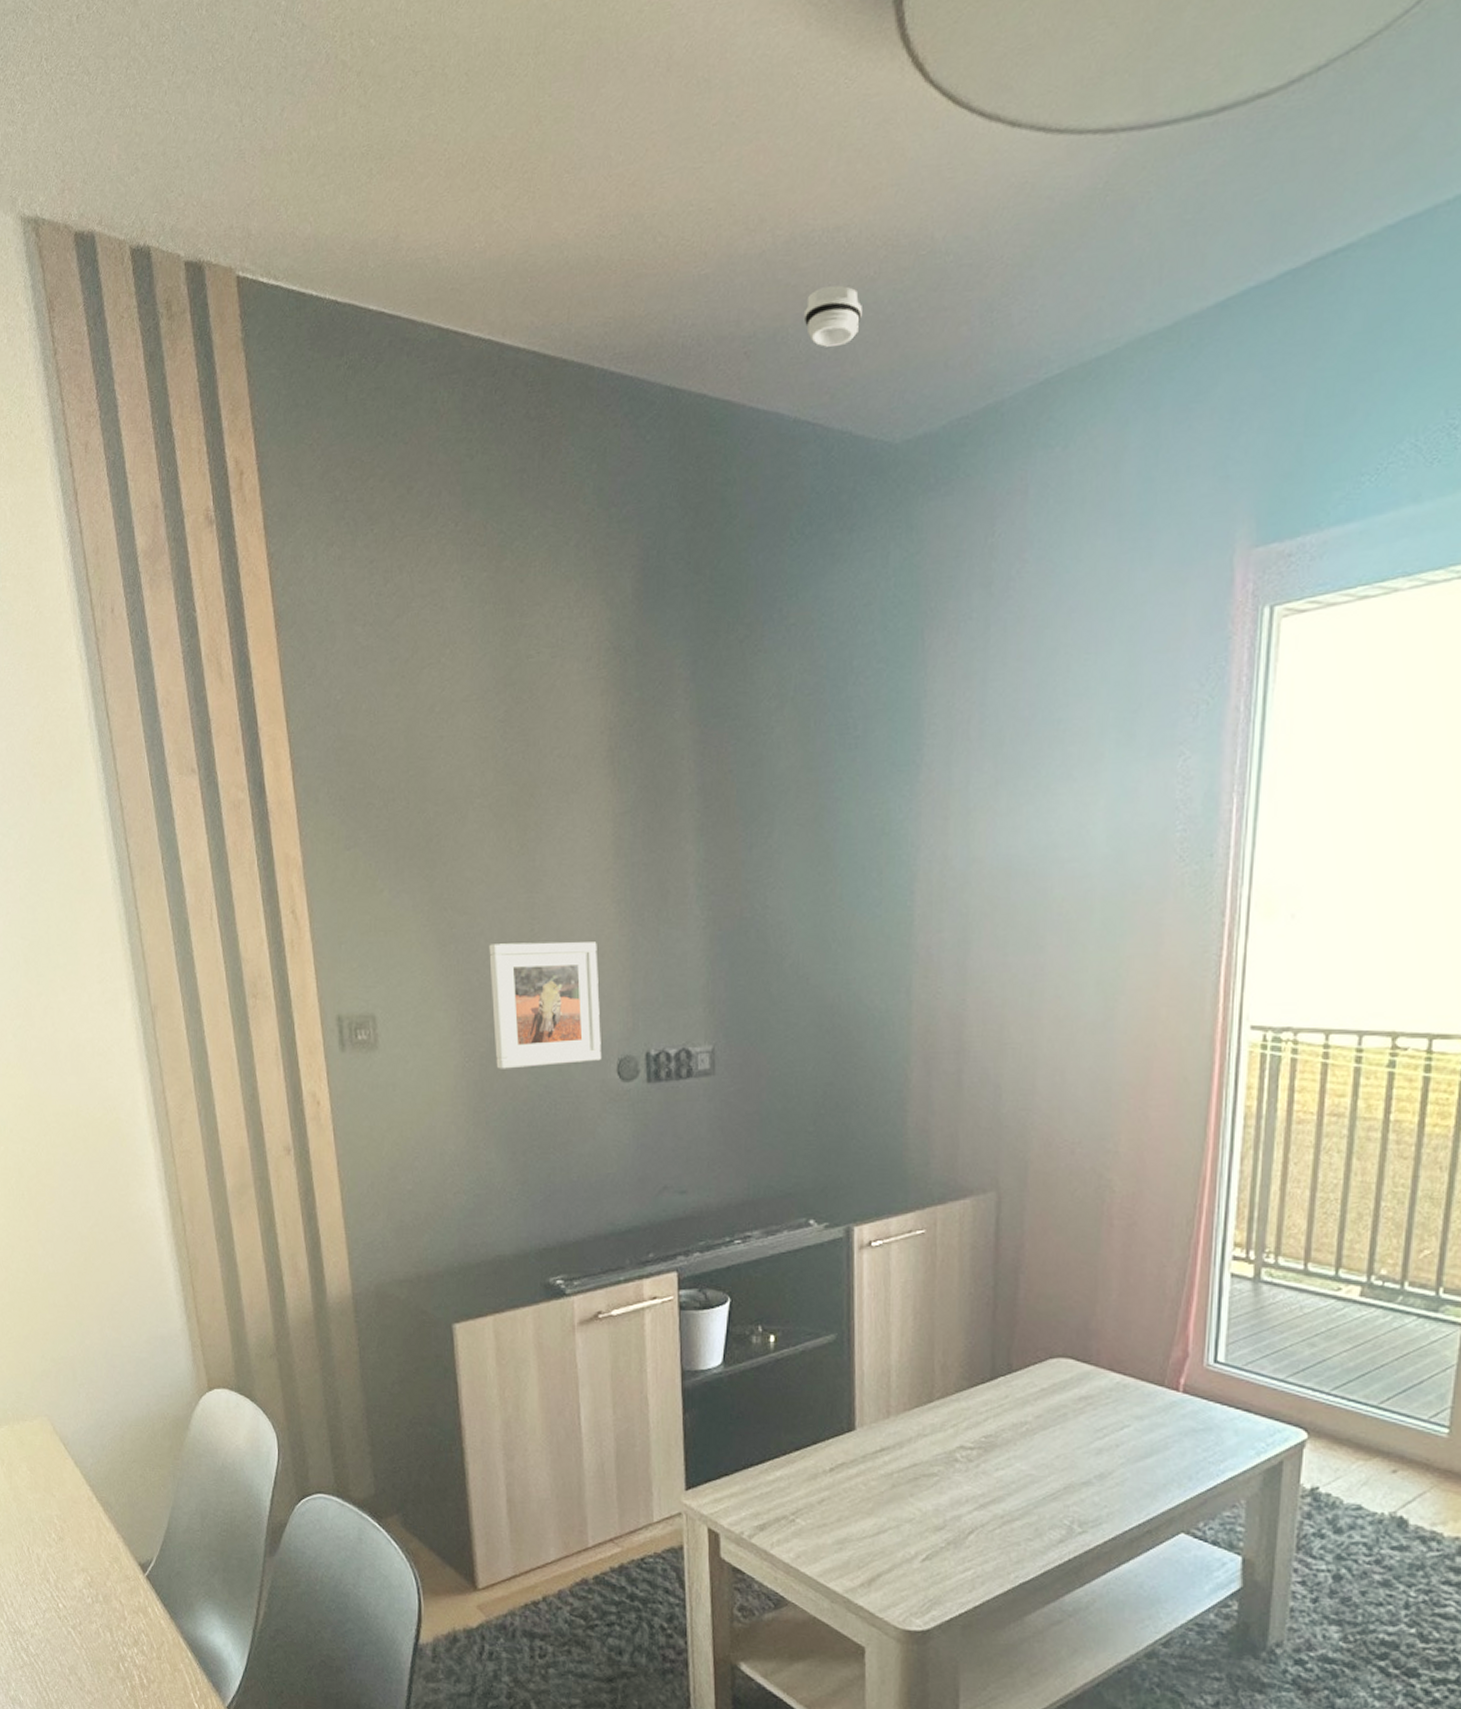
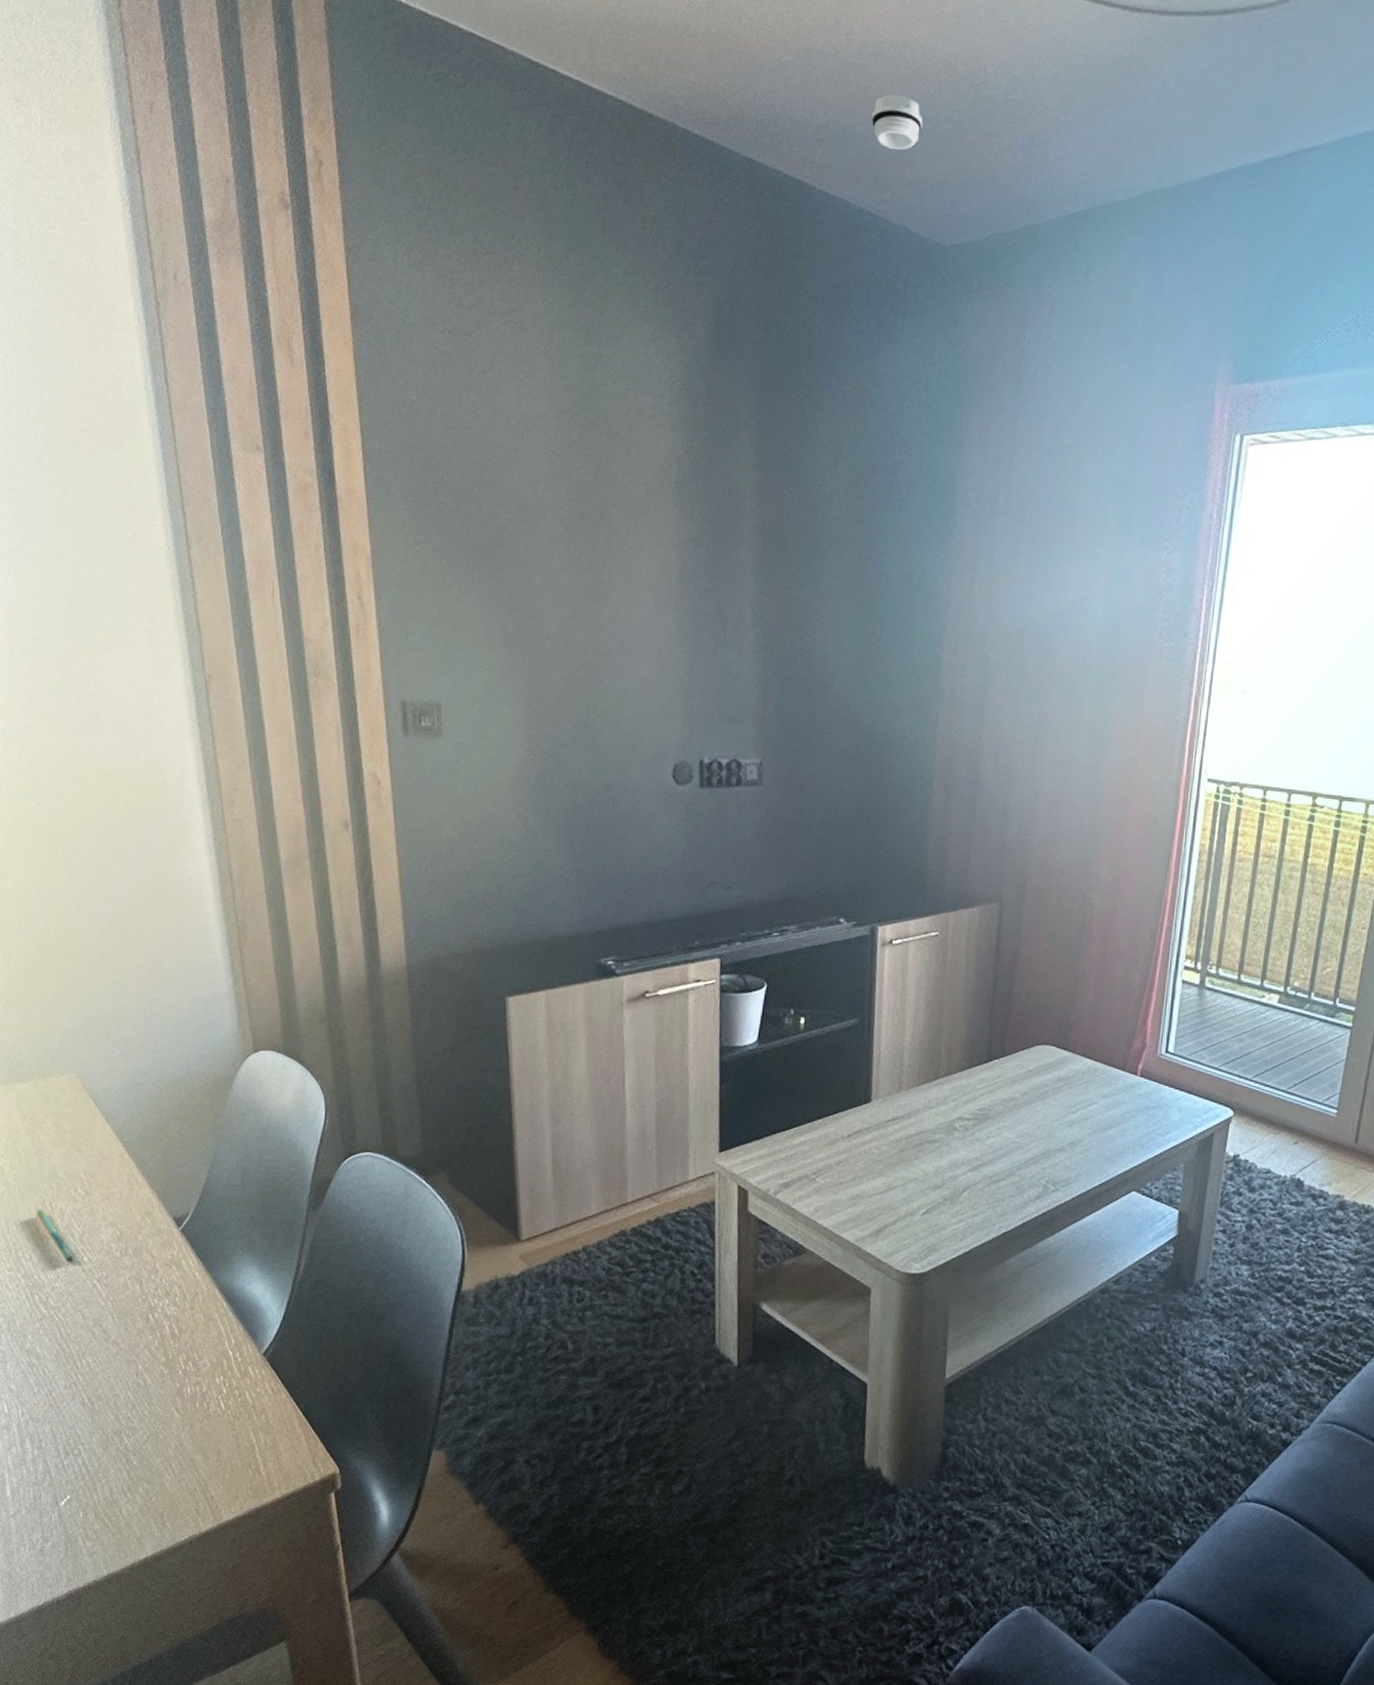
pen: none [16,1555,51,1610] -> present [36,1209,74,1263]
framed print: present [489,942,601,1069] -> none [555,648,659,765]

